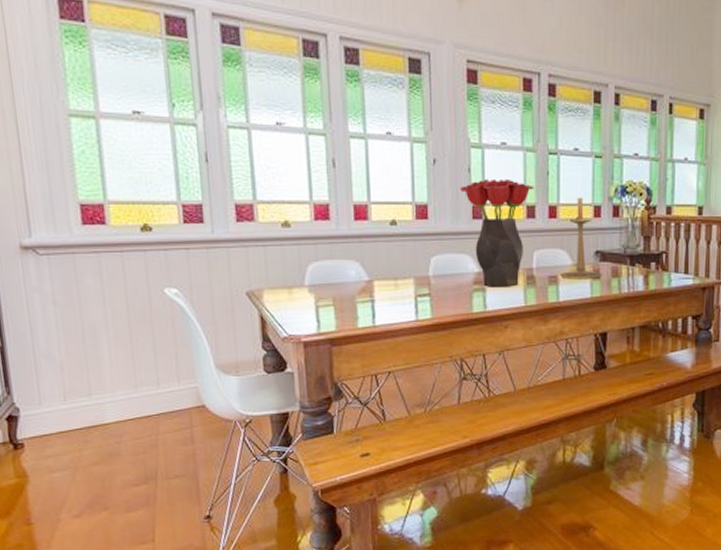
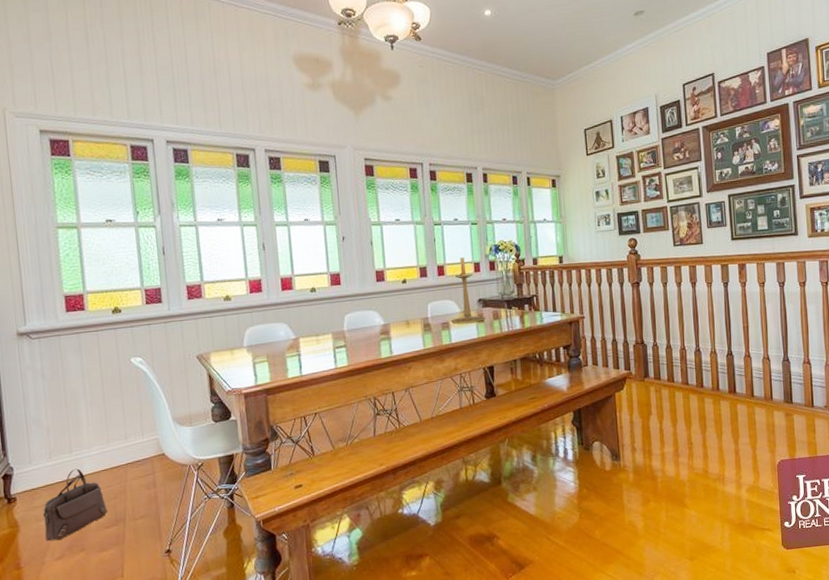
handbag: none [57,415,136,497] -> present [43,469,108,542]
bouquet: present [460,180,534,289] -> none [365,248,425,337]

